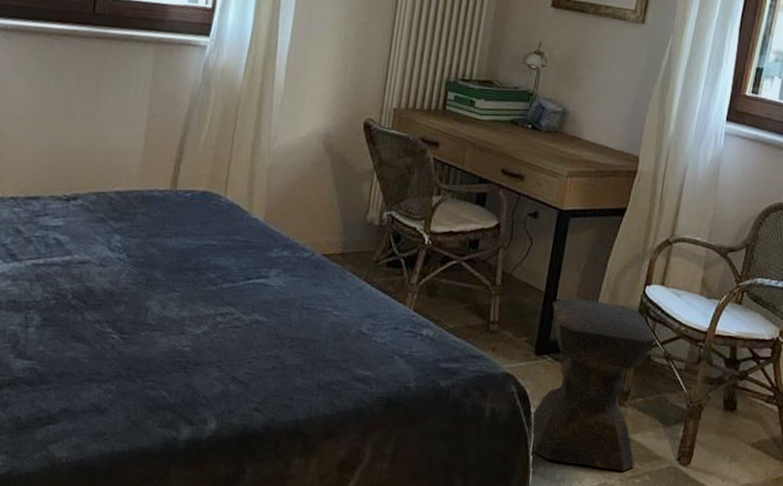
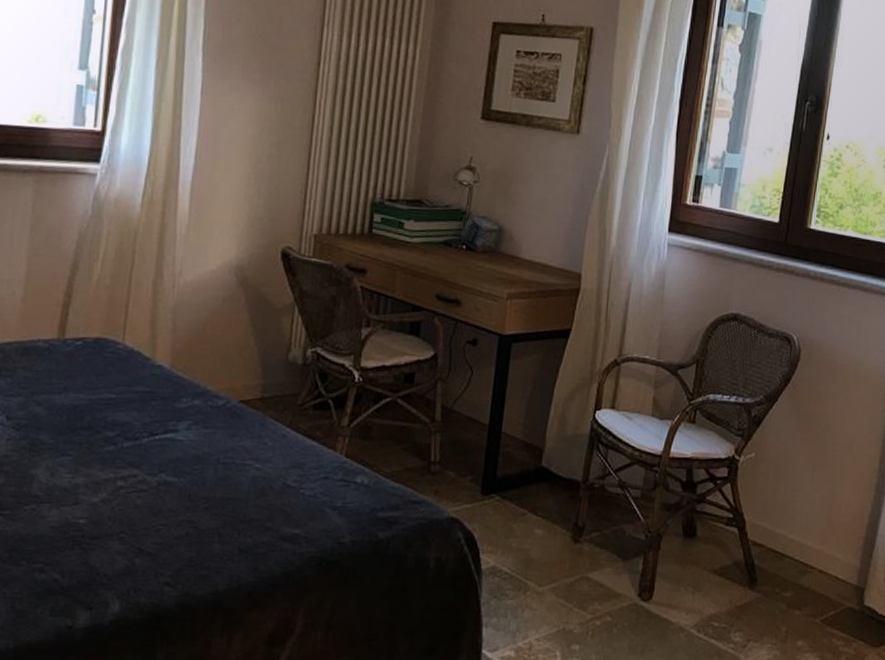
stool: present [530,298,656,472] -> none [480,430,610,614]

